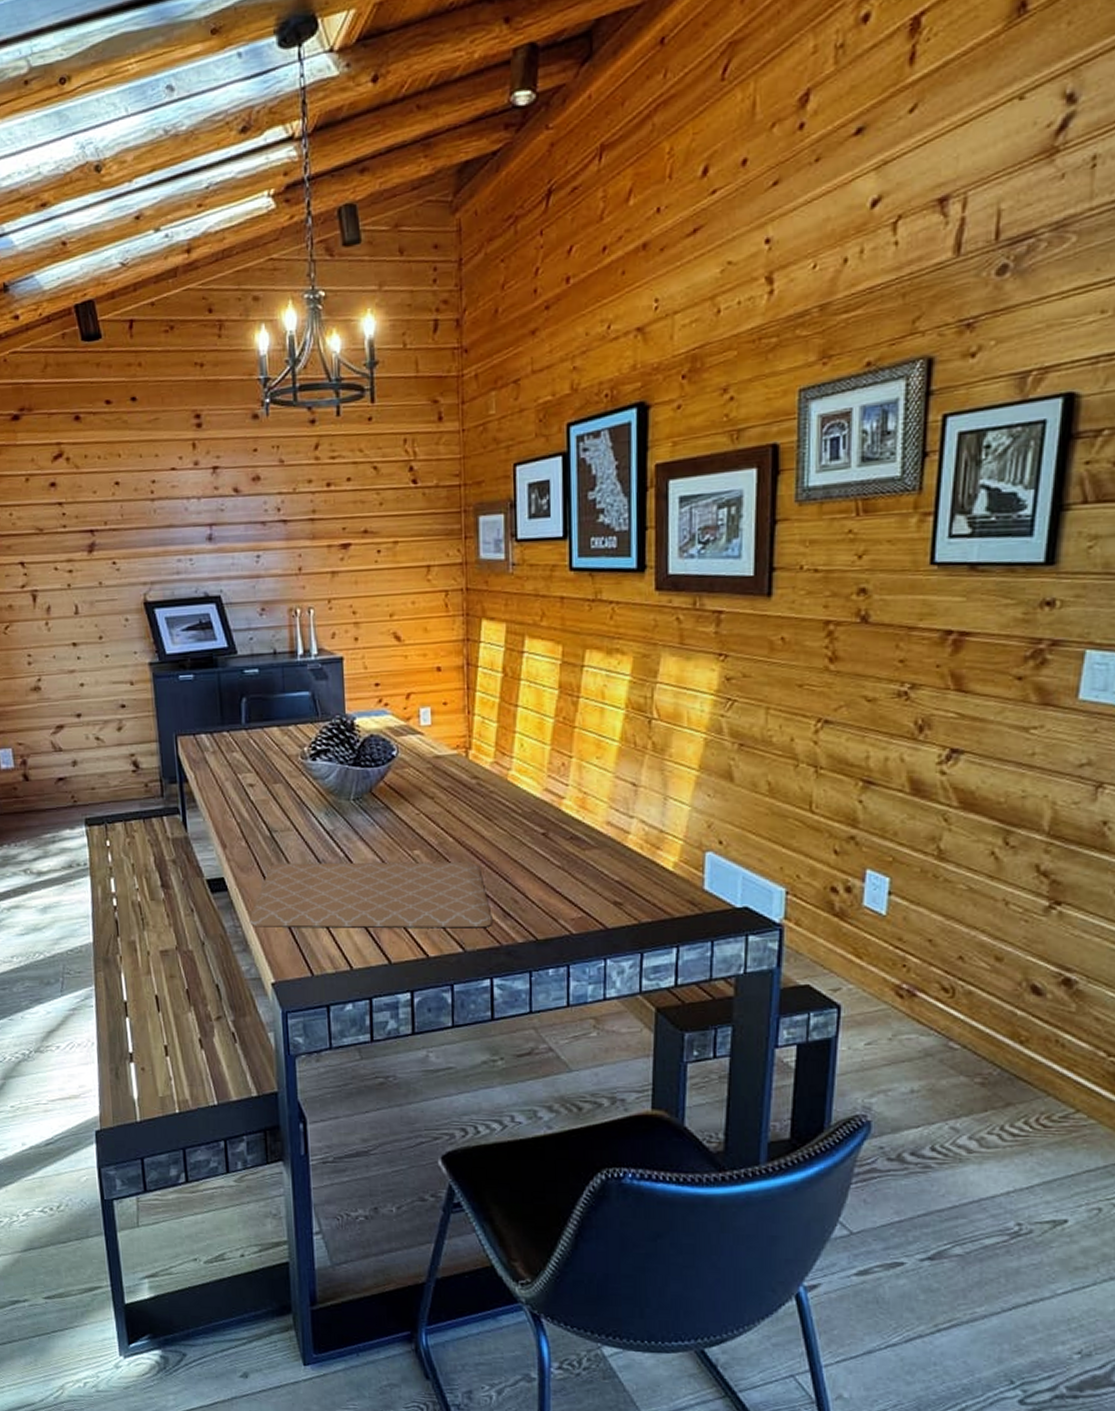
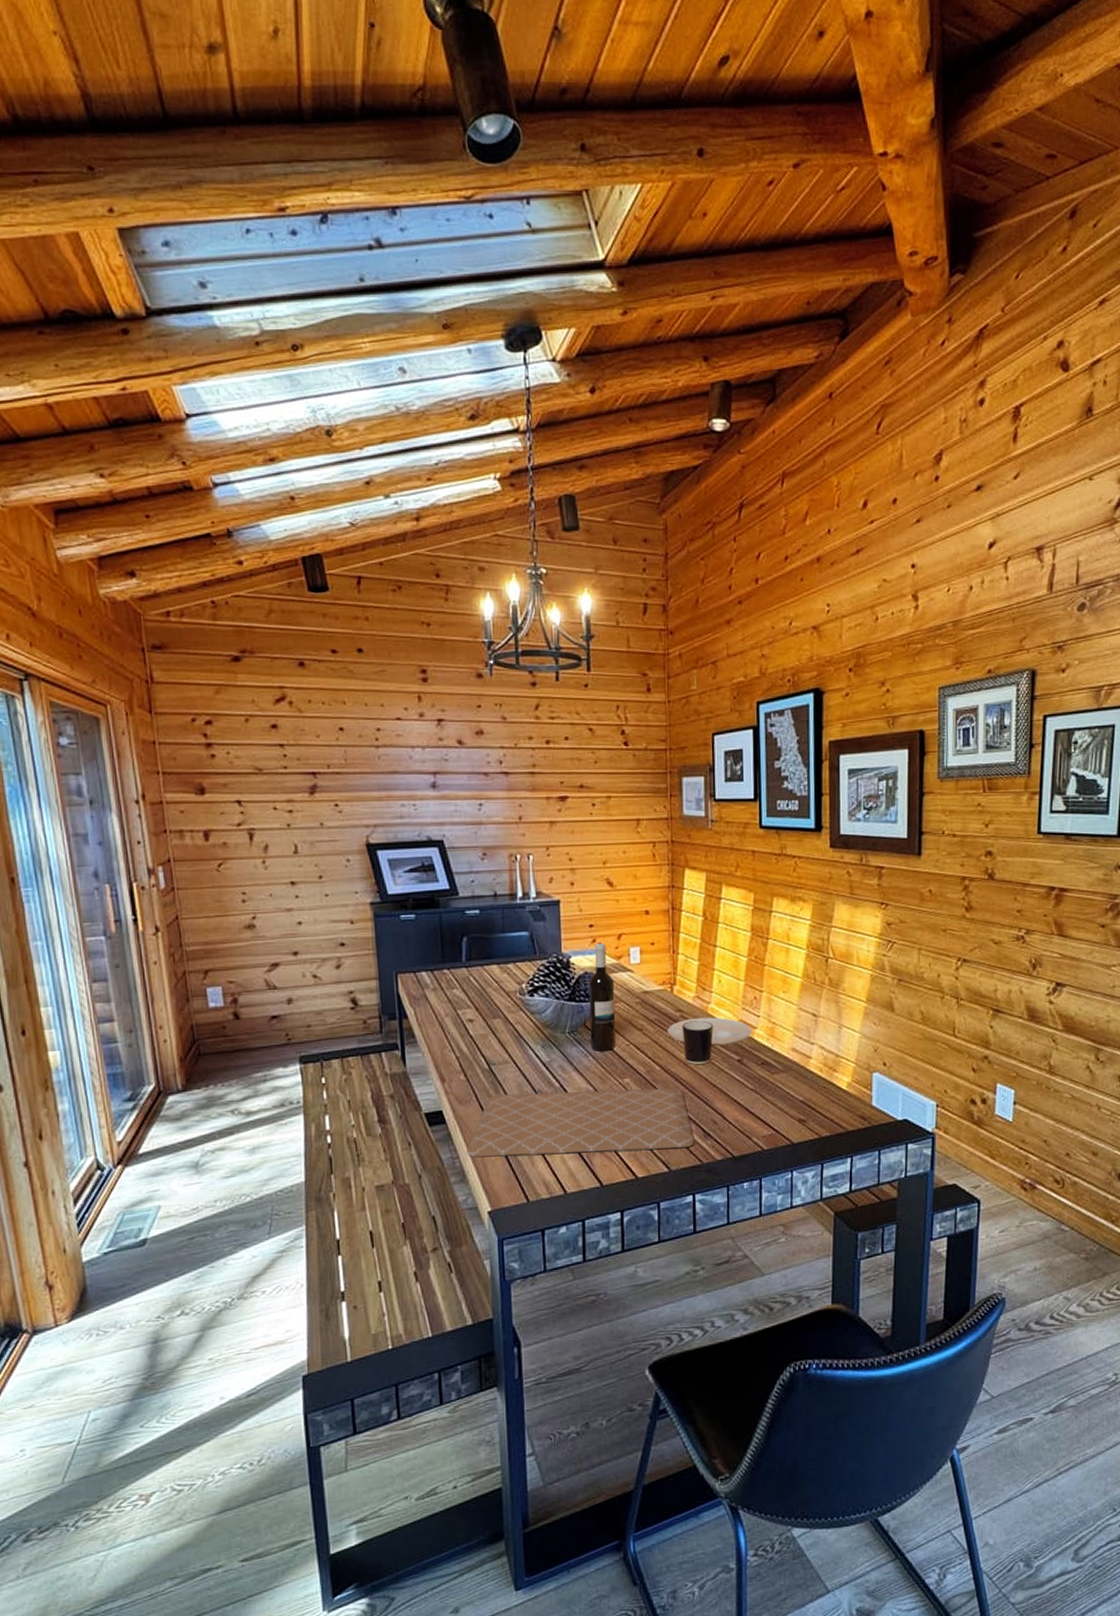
wine bottle: none [374,702,405,820] -> present [588,942,616,1051]
plate: none [462,785,559,817] -> present [667,1017,752,1046]
mug: none [478,788,515,838] -> present [682,1020,714,1066]

